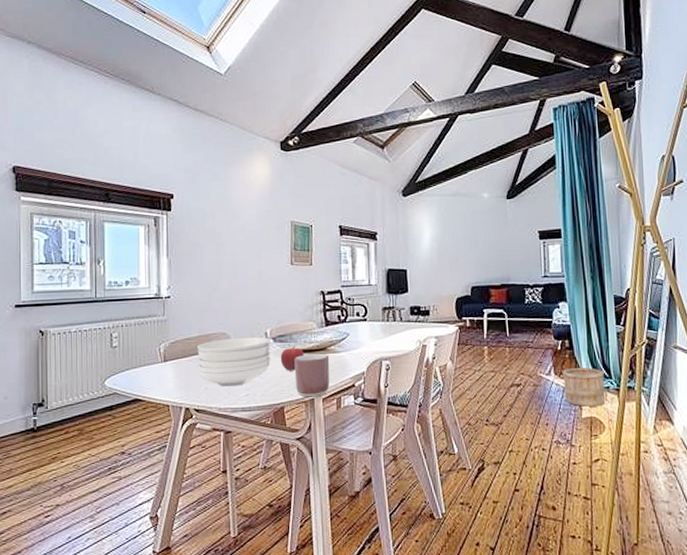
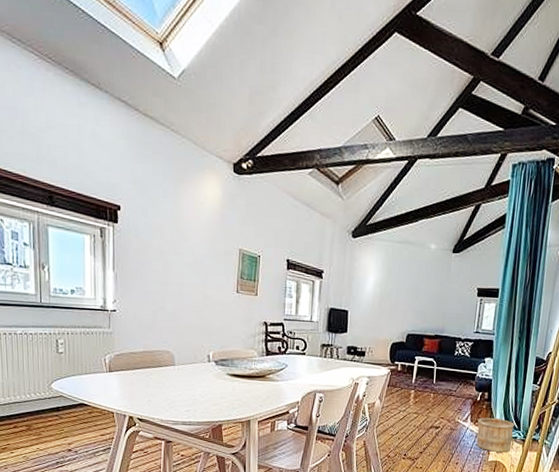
bowl: present [197,336,271,387] -> none [142,356,213,402]
fruit: present [280,345,304,371] -> none [221,370,244,393]
mug: present [294,353,330,397] -> none [233,379,268,419]

